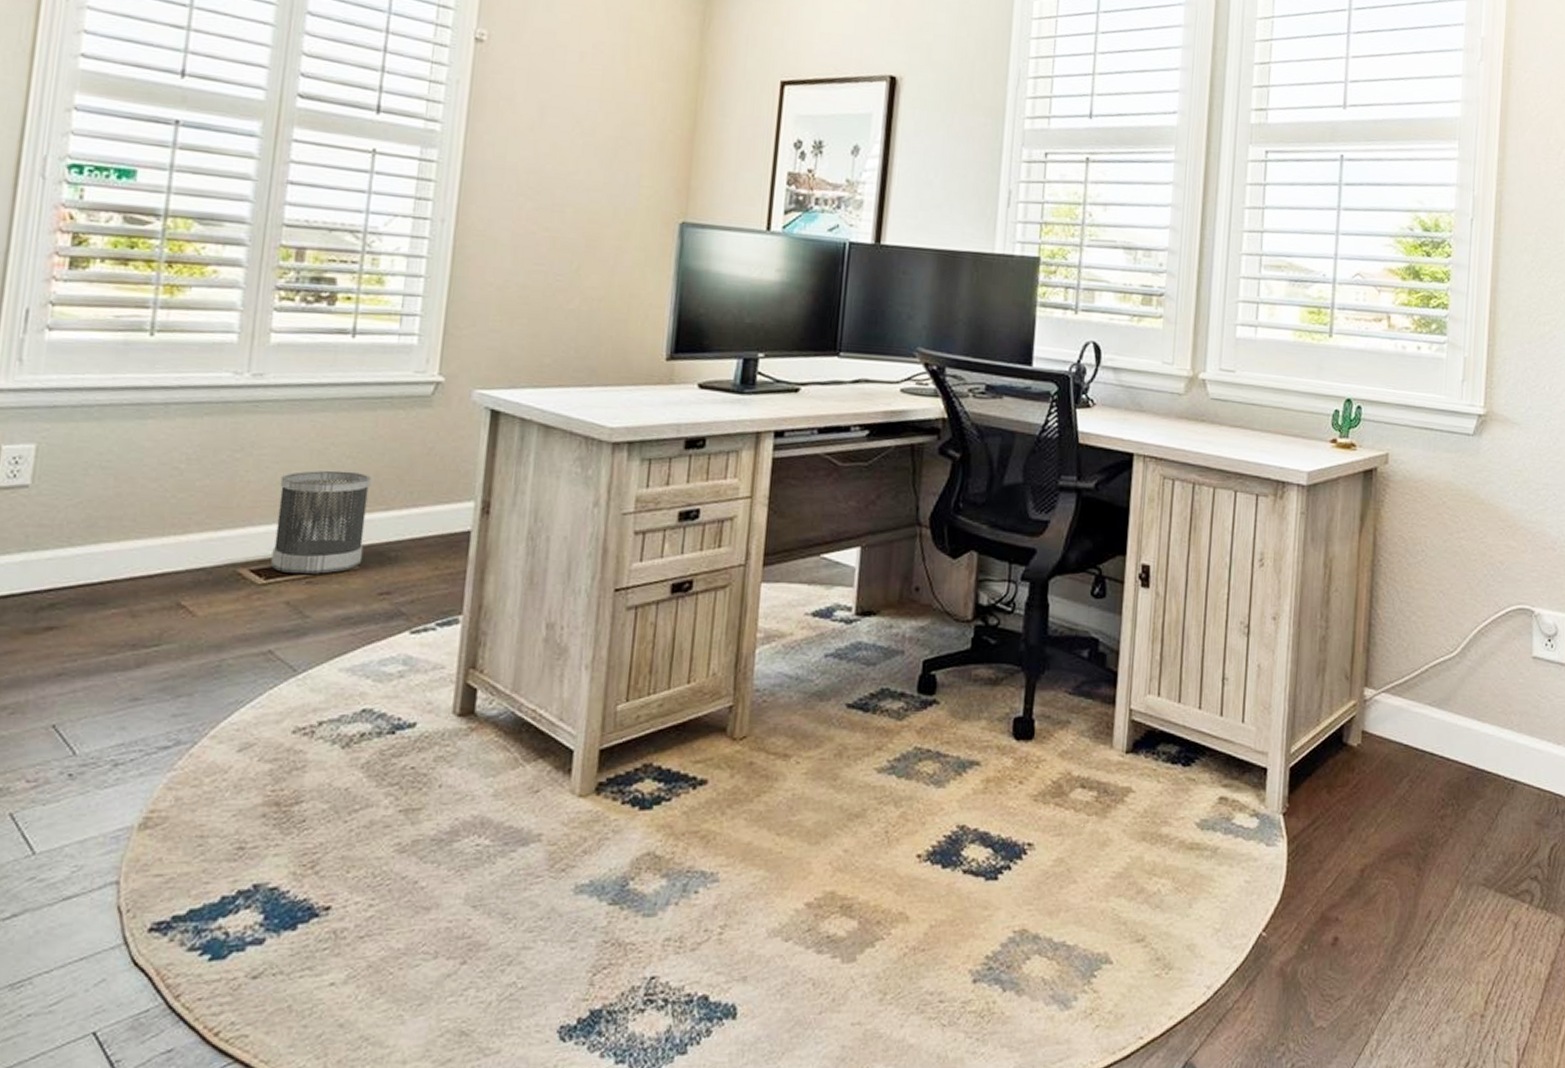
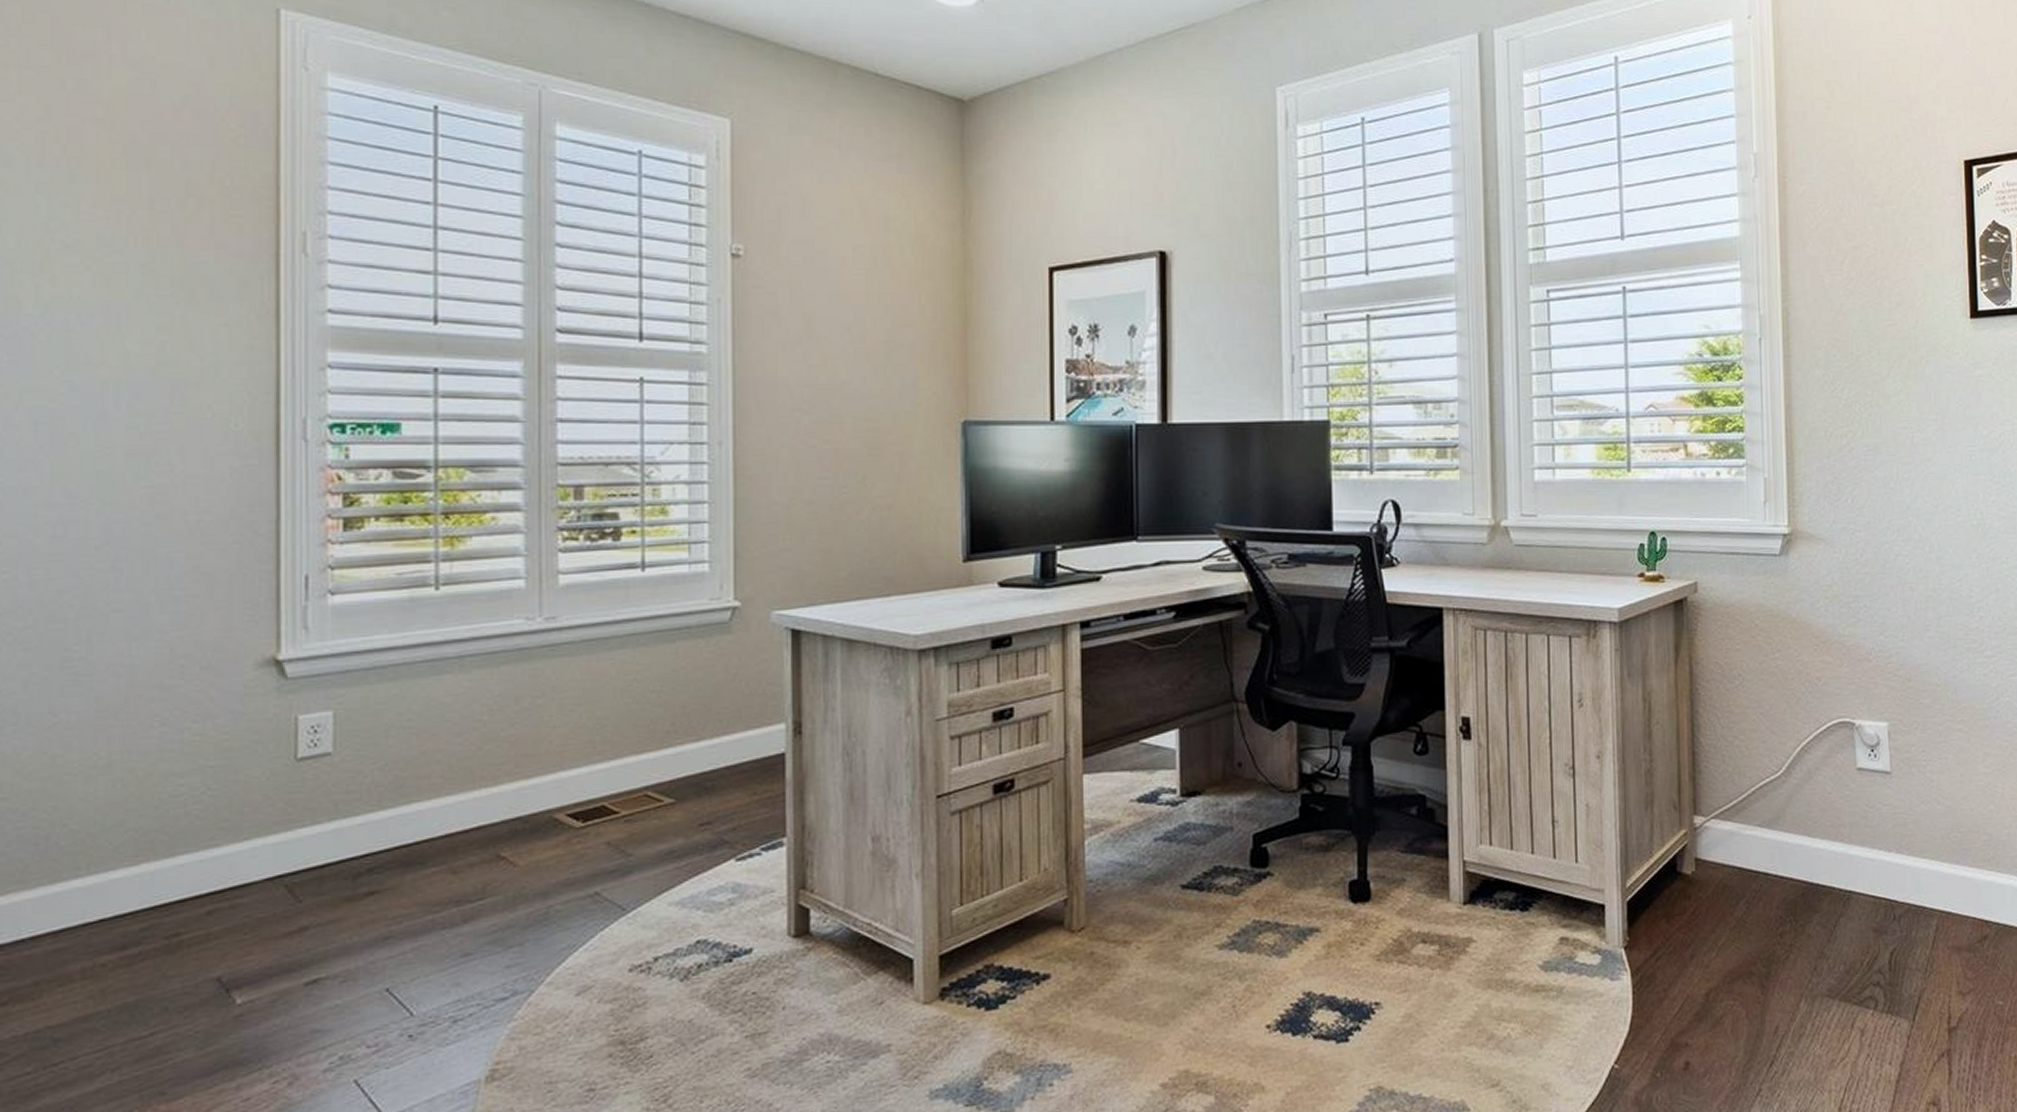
wastebasket: present [270,470,371,574] -> none [586,705,679,814]

